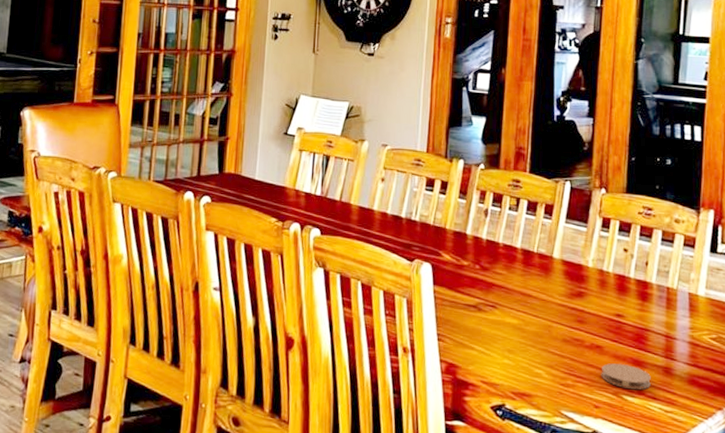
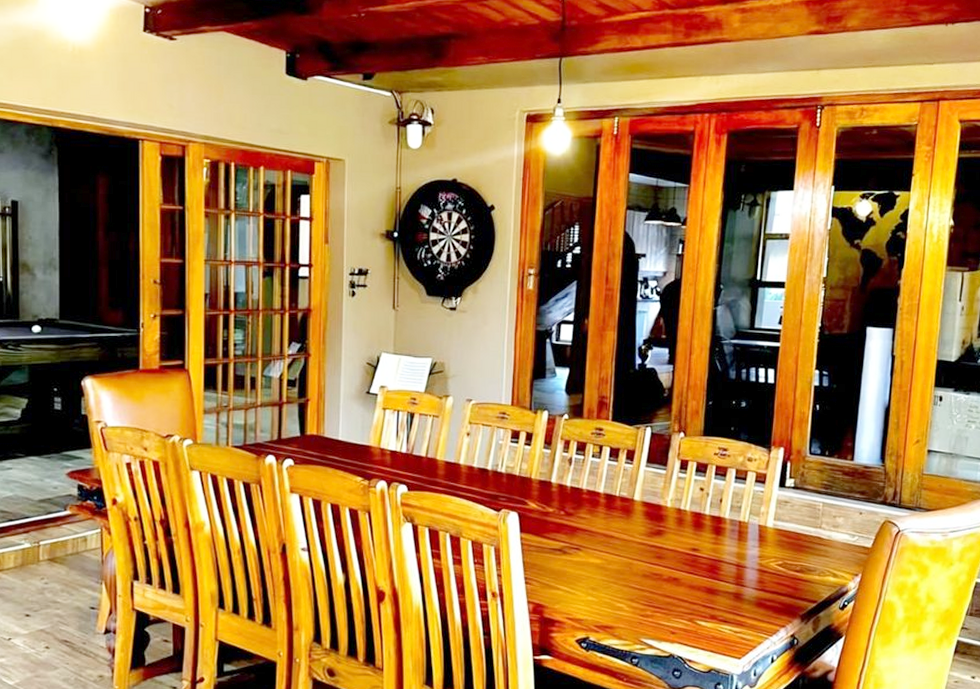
coaster: present [601,363,652,390] -> none [677,593,724,615]

